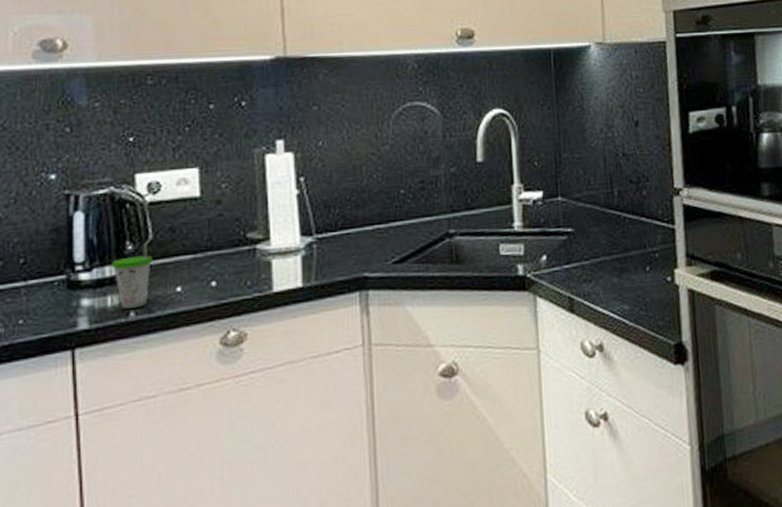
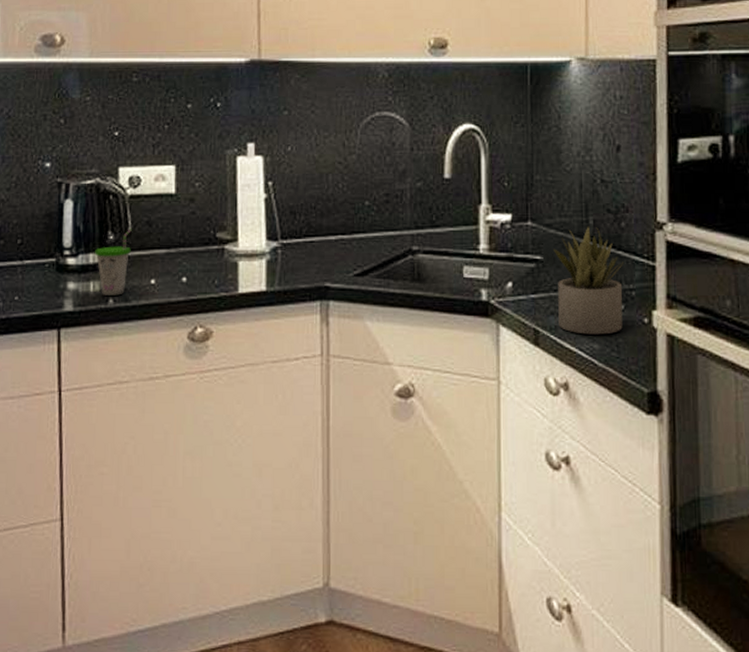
succulent plant: none [583,197,649,298] -> present [553,226,623,335]

